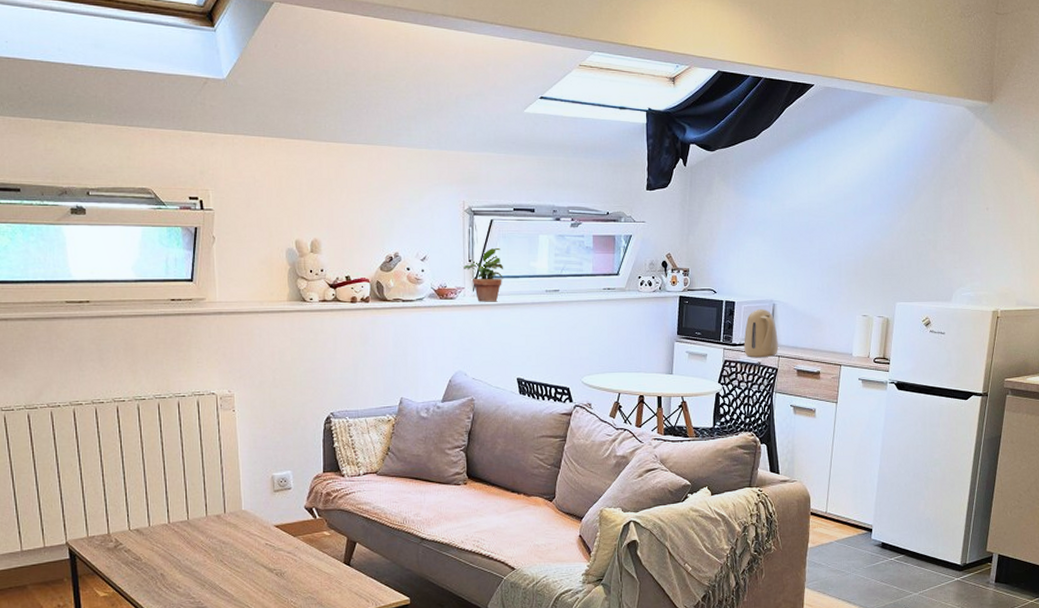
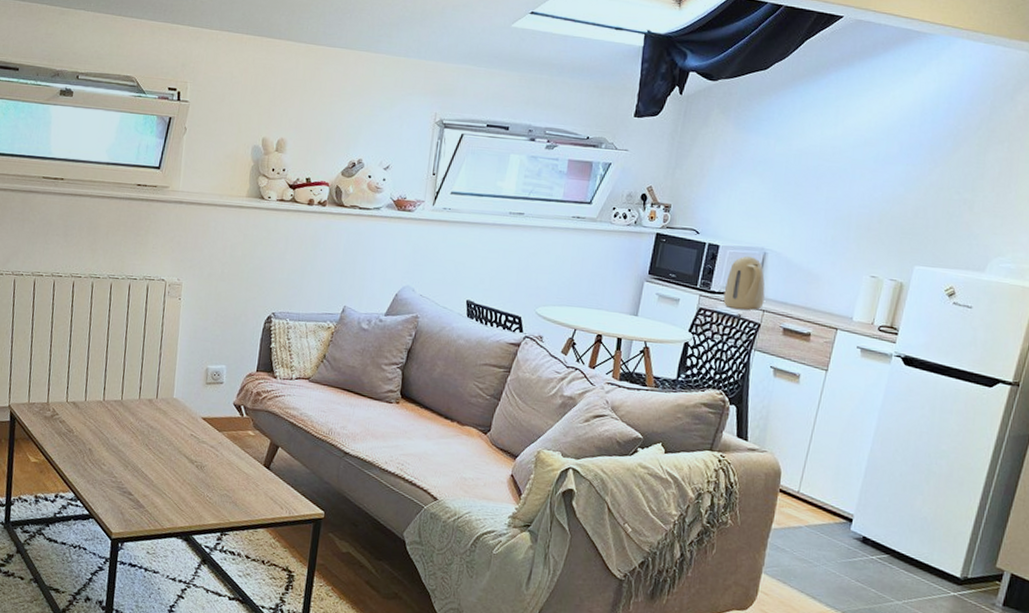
potted plant: present [464,247,504,302] -> none [426,163,469,219]

